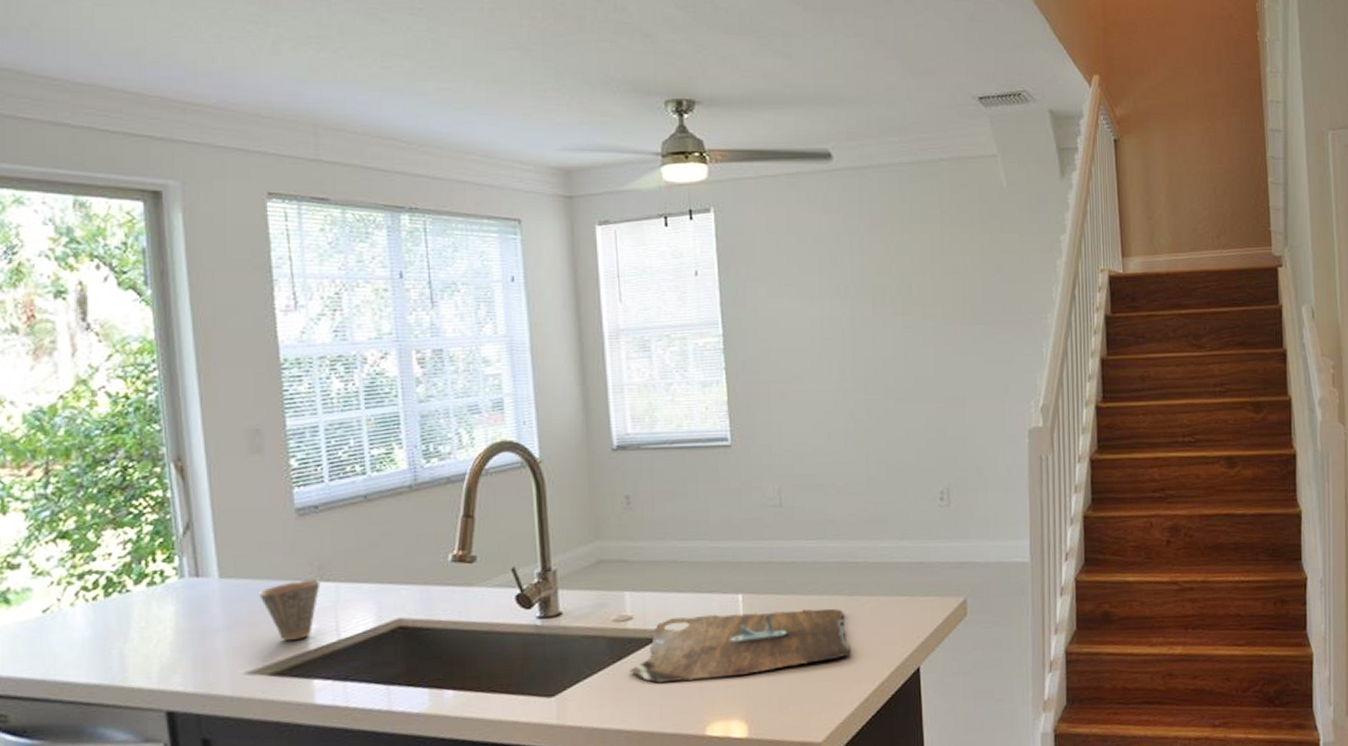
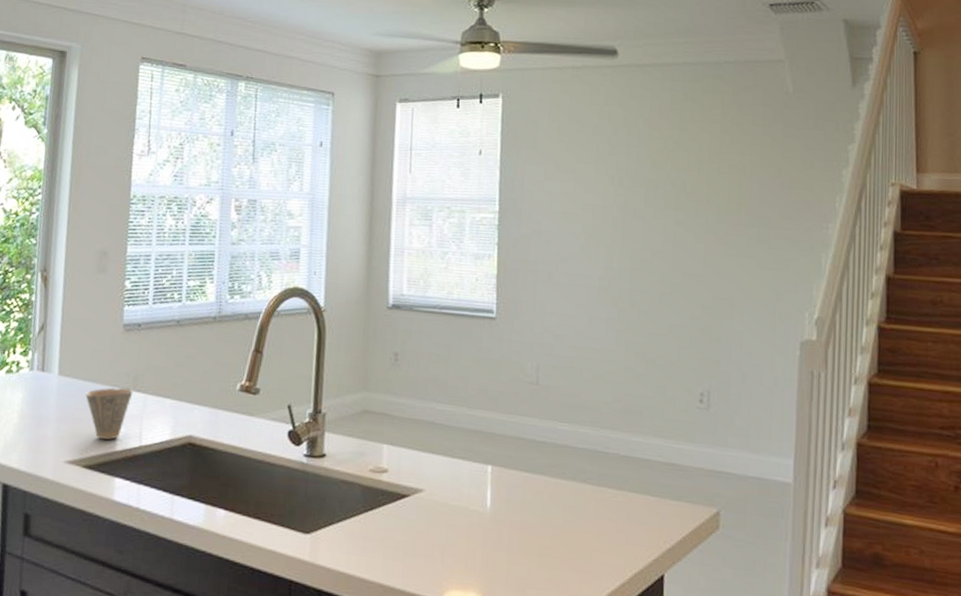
cutting board: present [630,608,849,683] -> none [379,477,592,550]

